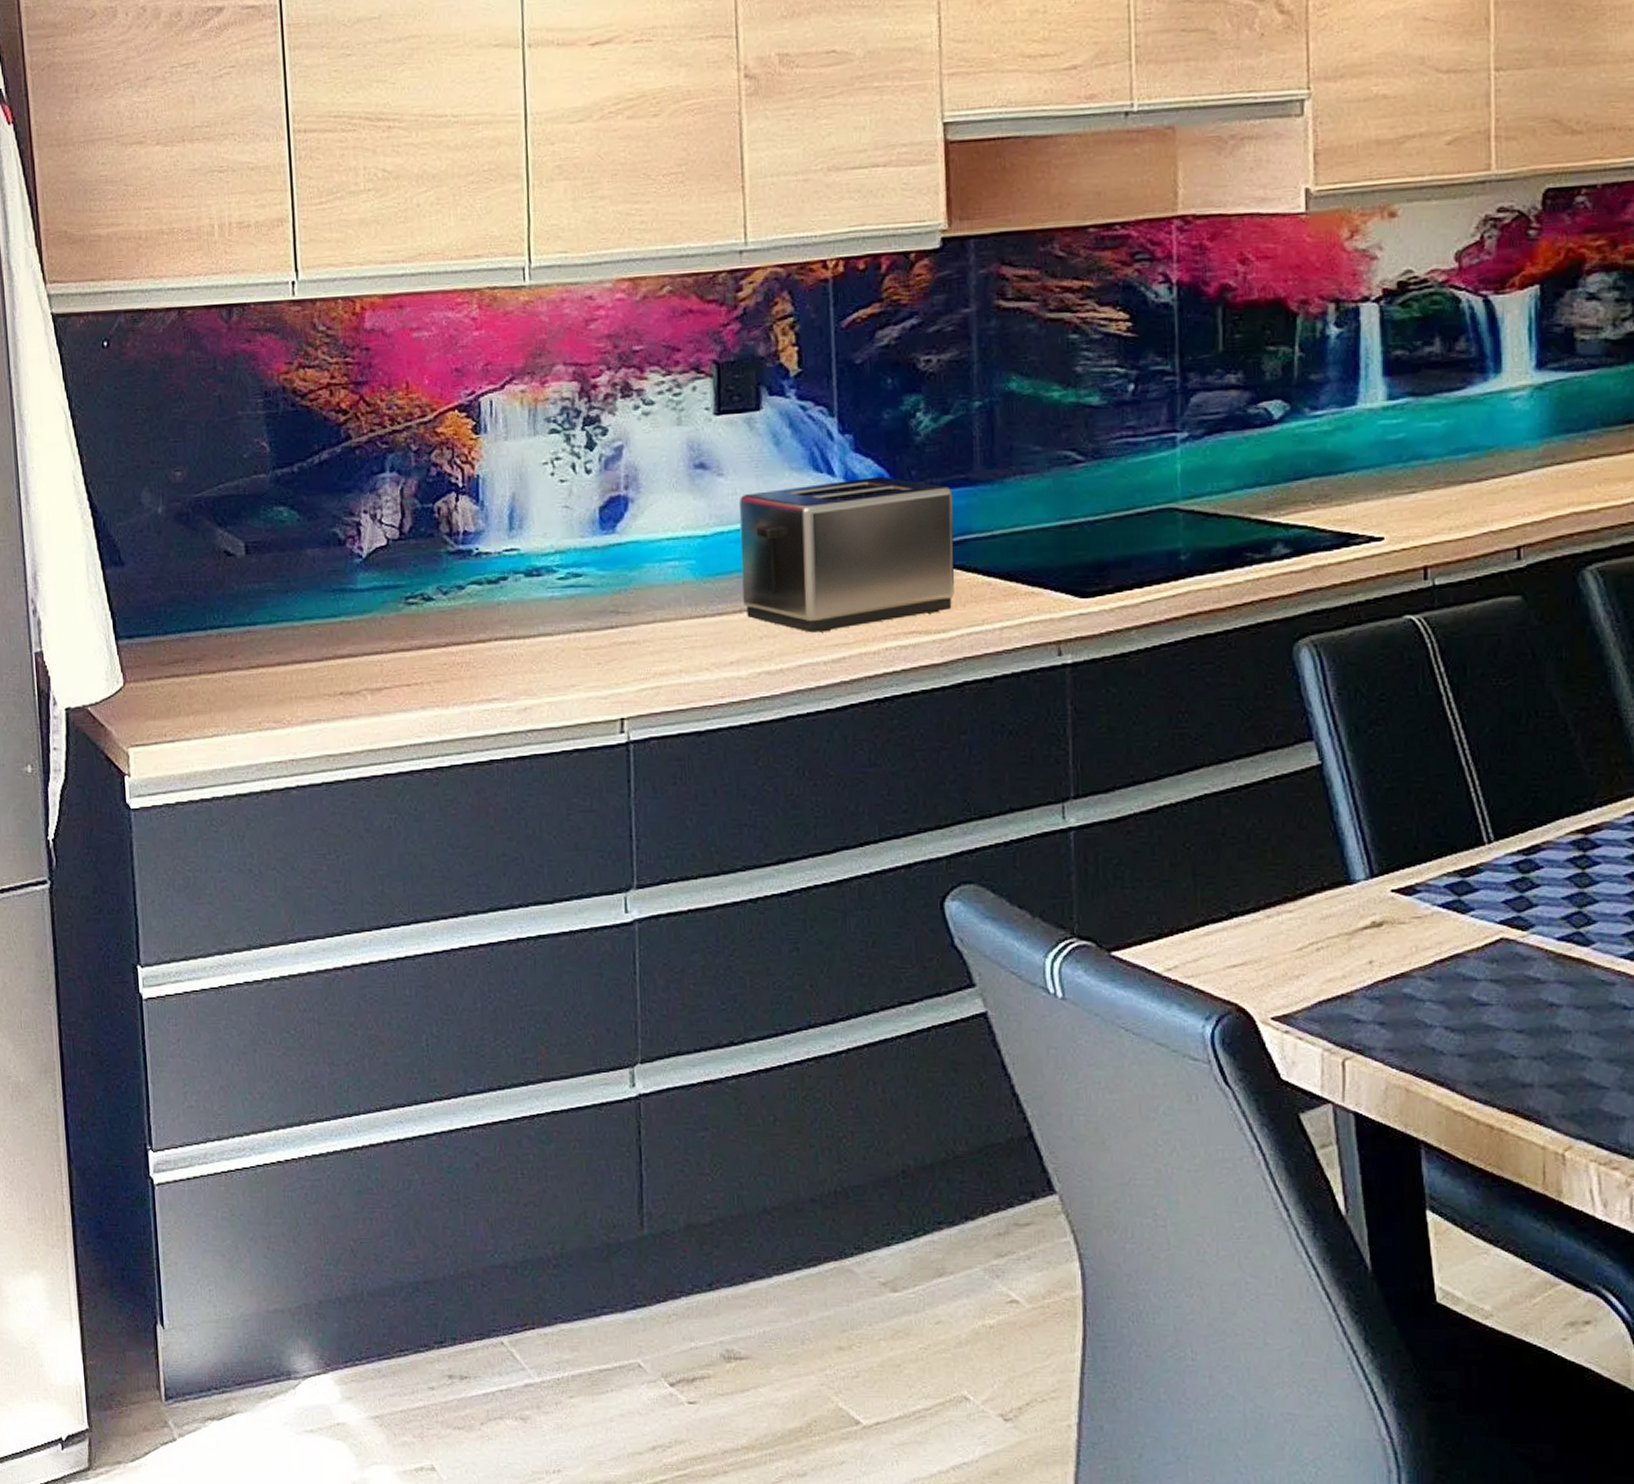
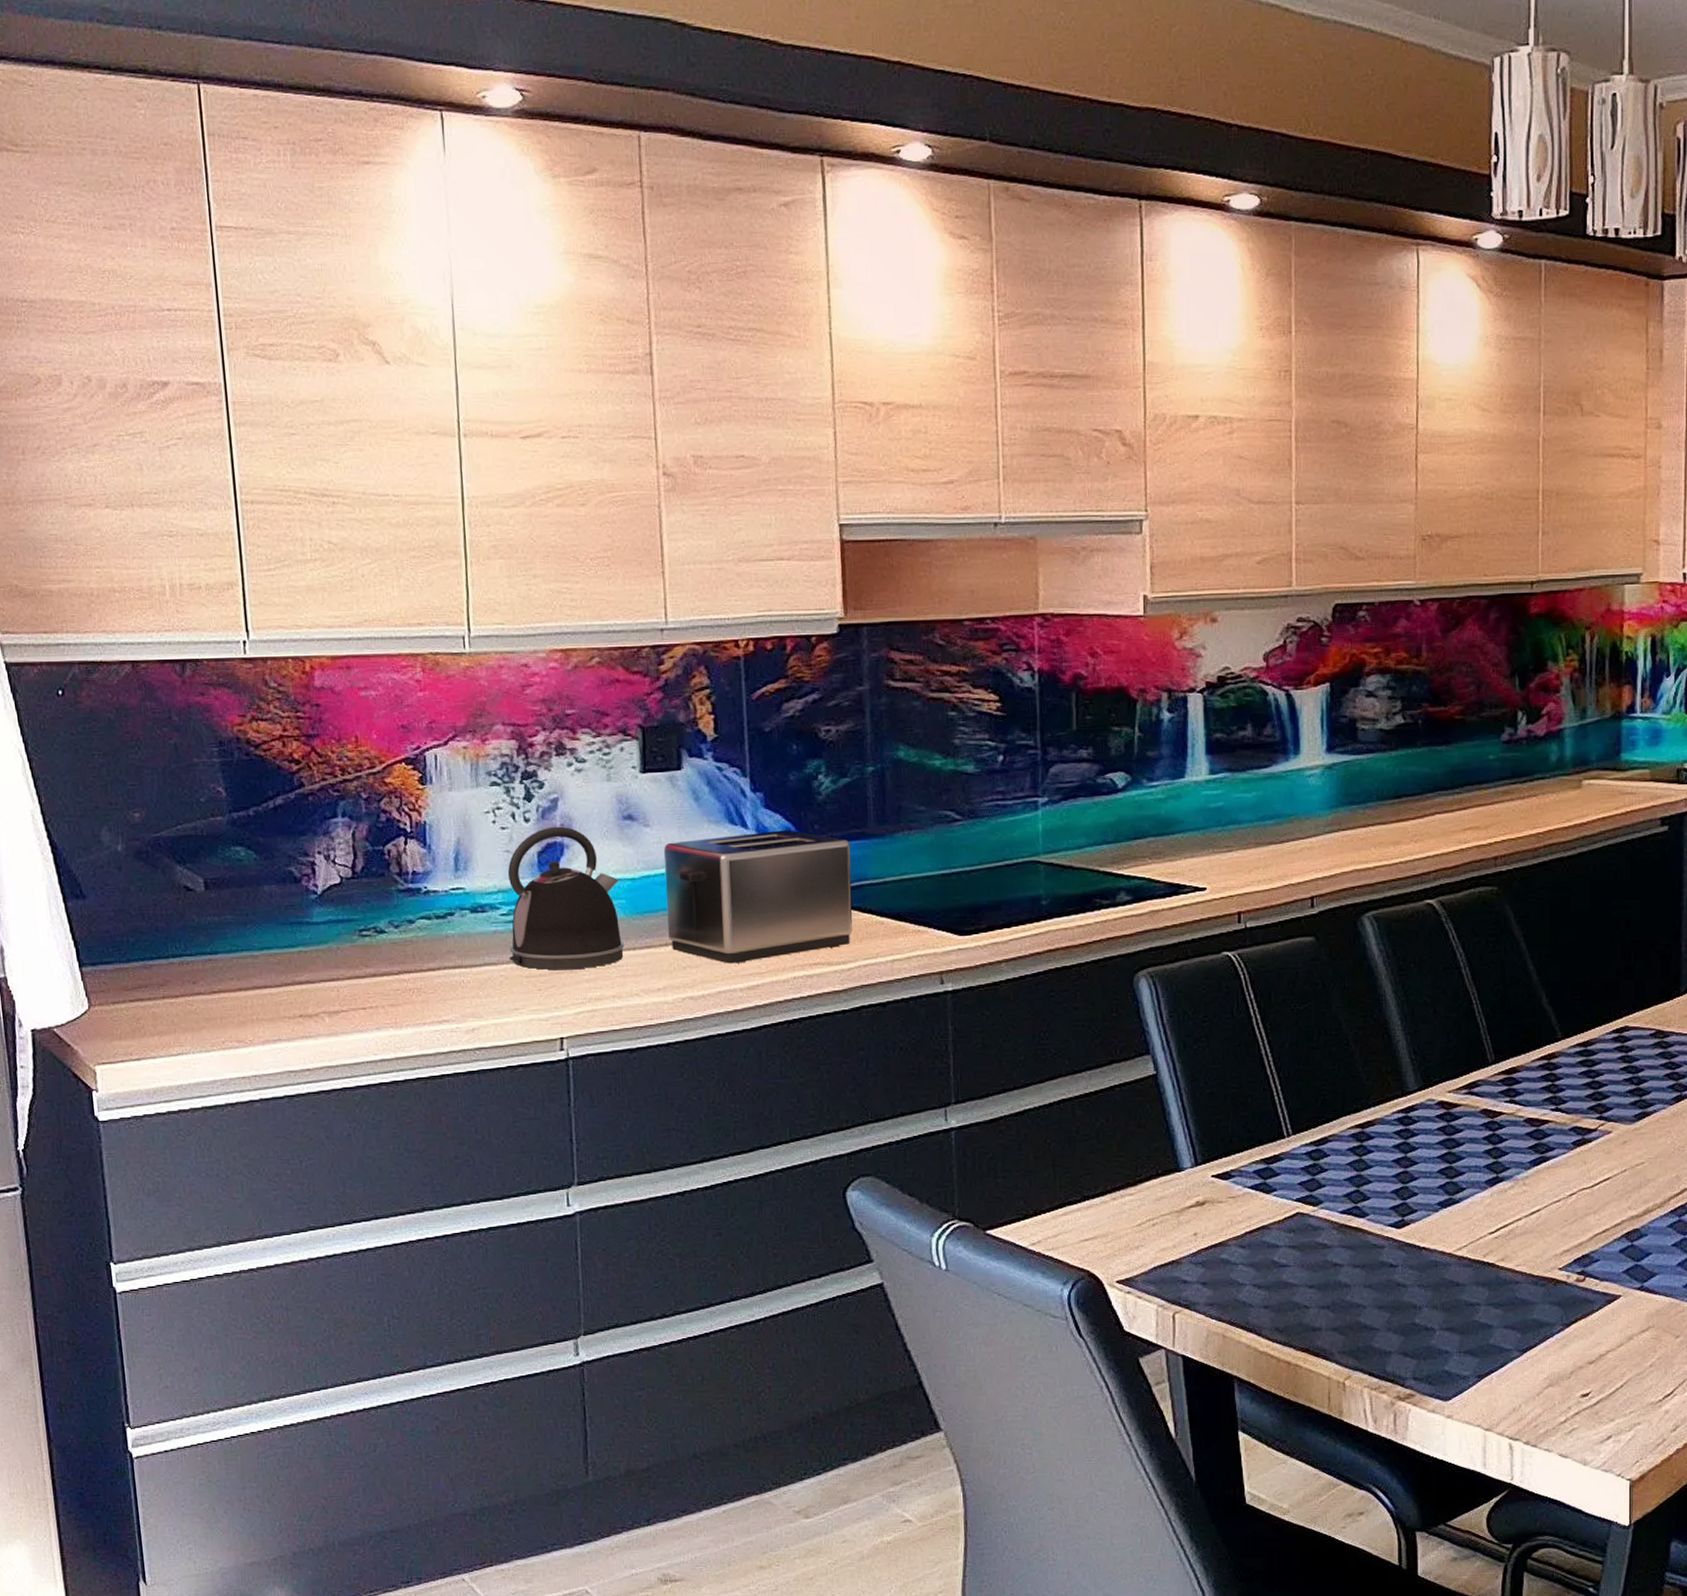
kettle: none [565,477,694,641] -> present [507,826,624,970]

